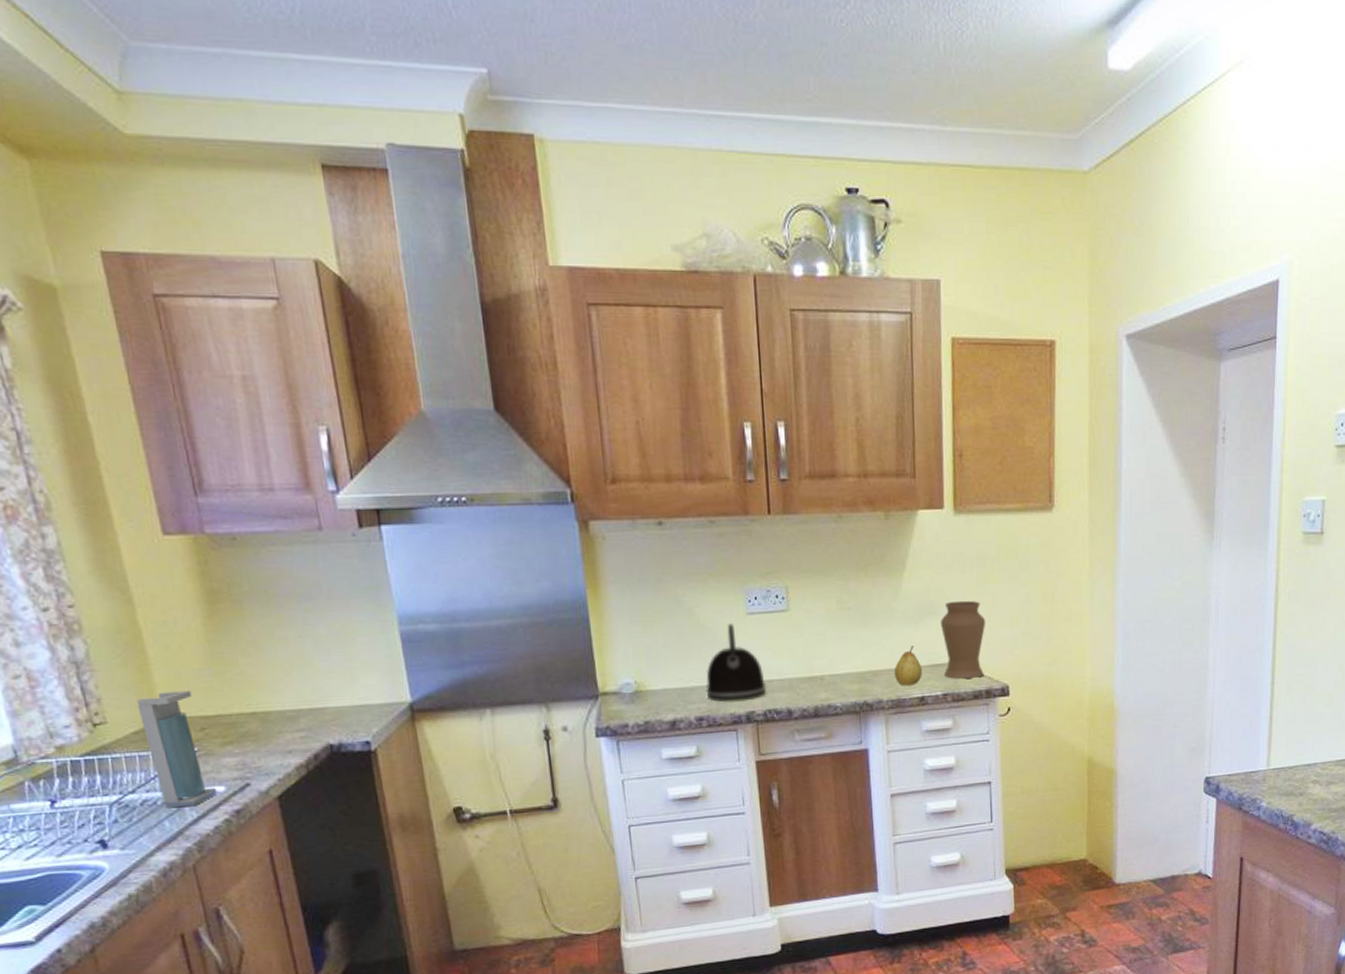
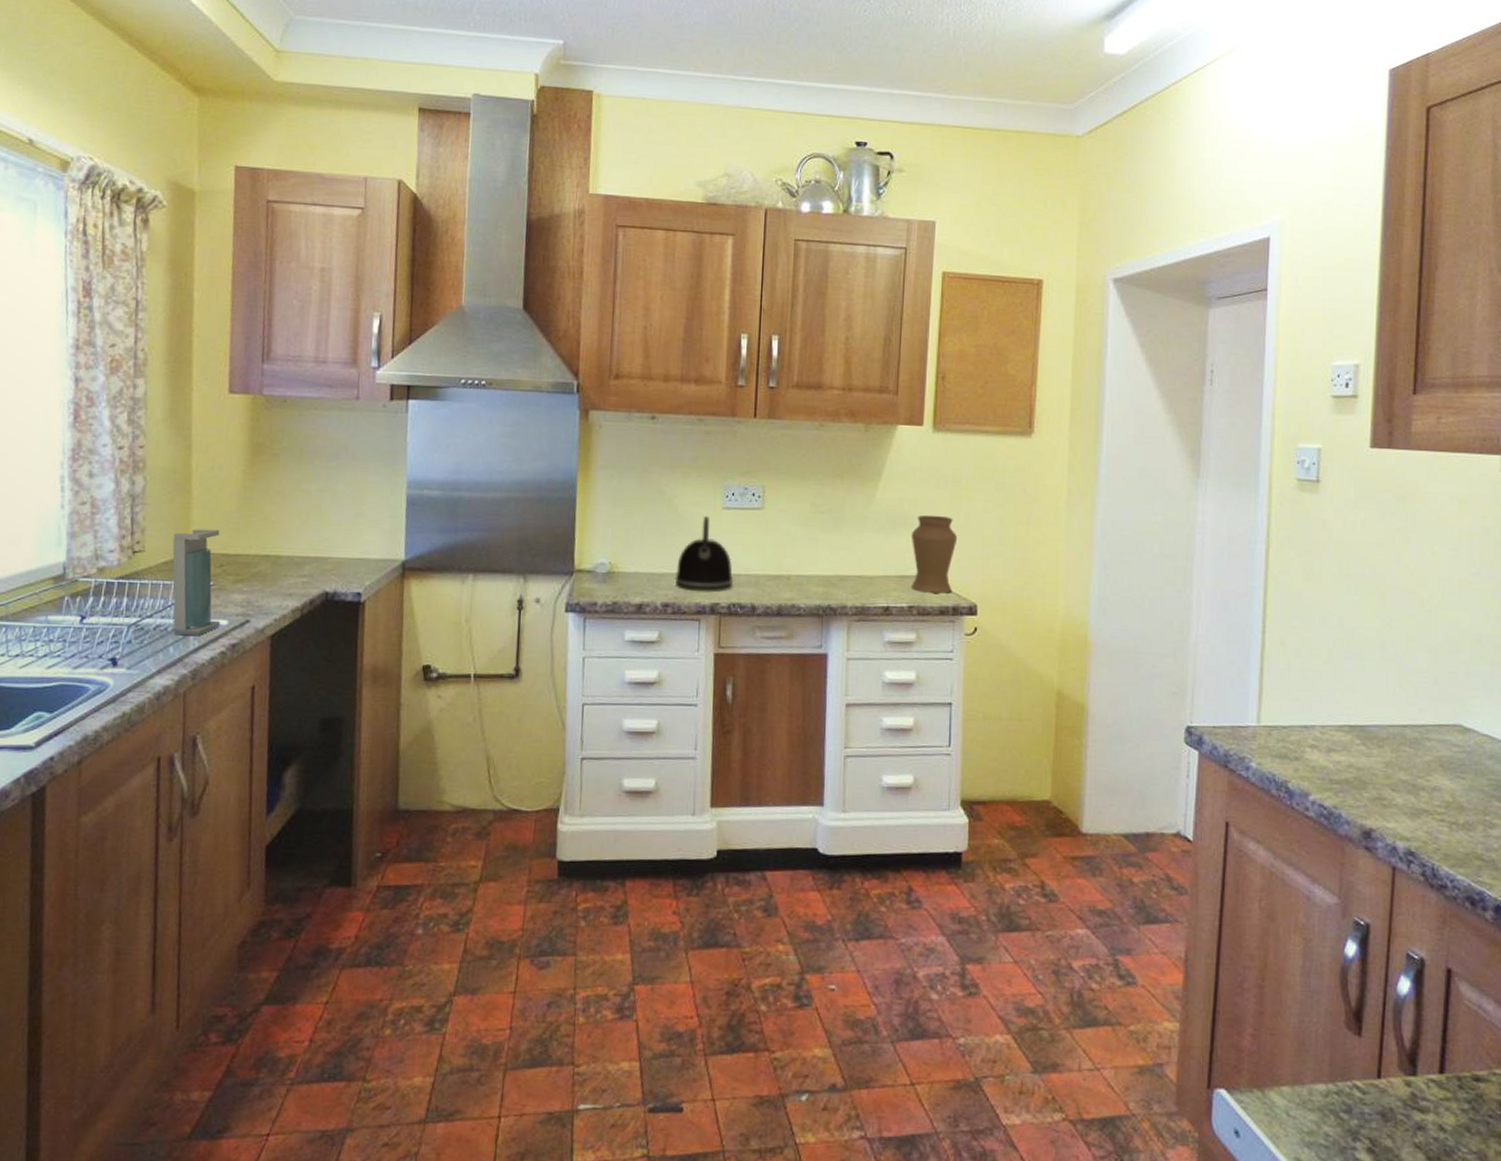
fruit: present [893,646,922,686] -> none [860,555,889,594]

